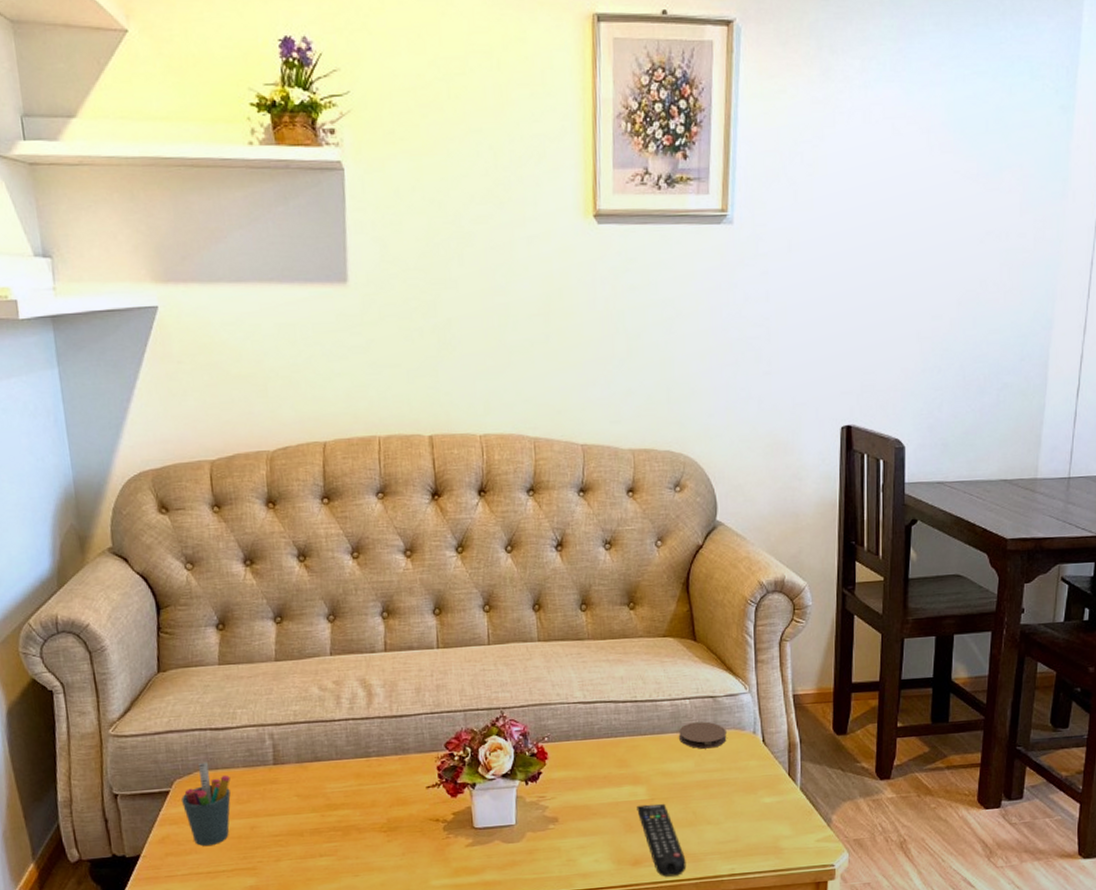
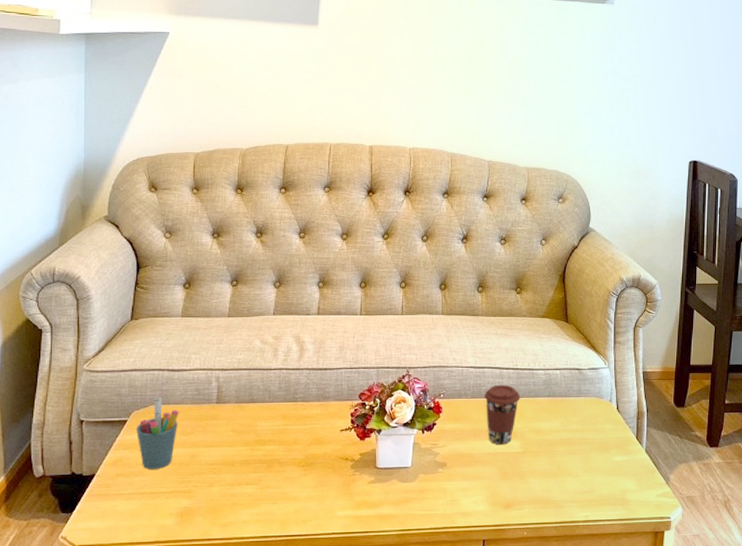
coffee cup: none [598,721,643,793] -> present [484,384,520,445]
remote control: present [637,803,686,877] -> none [511,456,549,520]
coaster: present [679,721,727,749] -> none [550,389,588,412]

